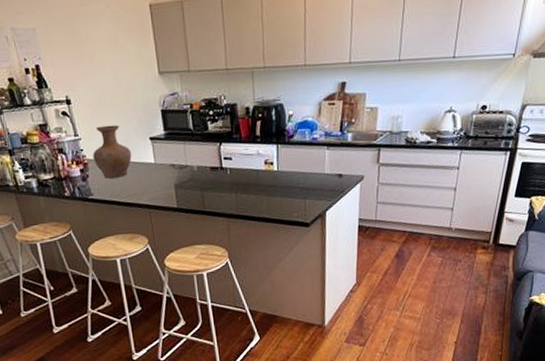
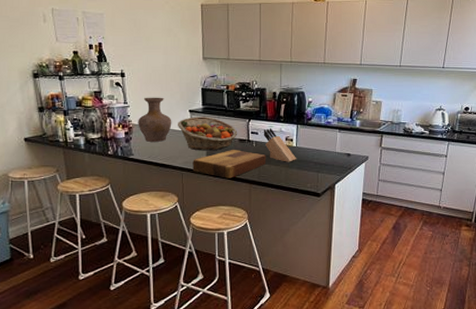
fruit basket: none [138,143,209,185] -> present [178,117,238,151]
cutting board: none [160,179,244,214] -> present [193,149,267,179]
knife block: none [237,150,280,190] -> present [263,127,297,162]

